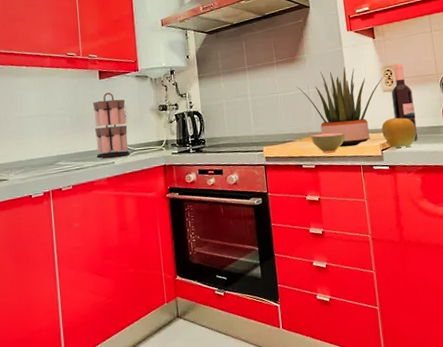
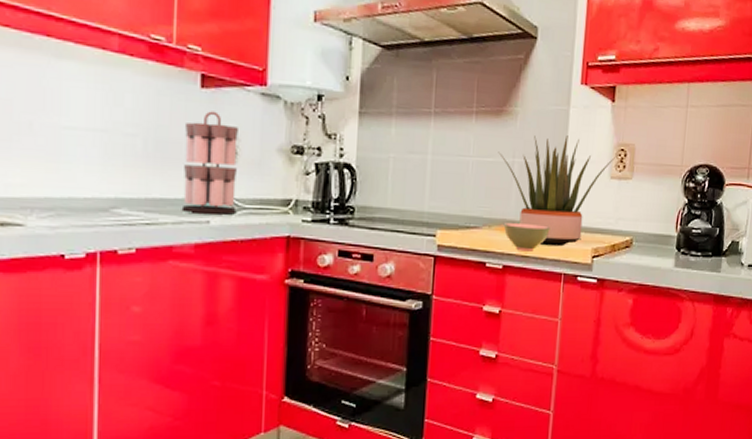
fruit: present [382,117,417,148] -> none [598,215,641,257]
wine bottle: present [391,63,419,141] -> none [617,142,647,251]

